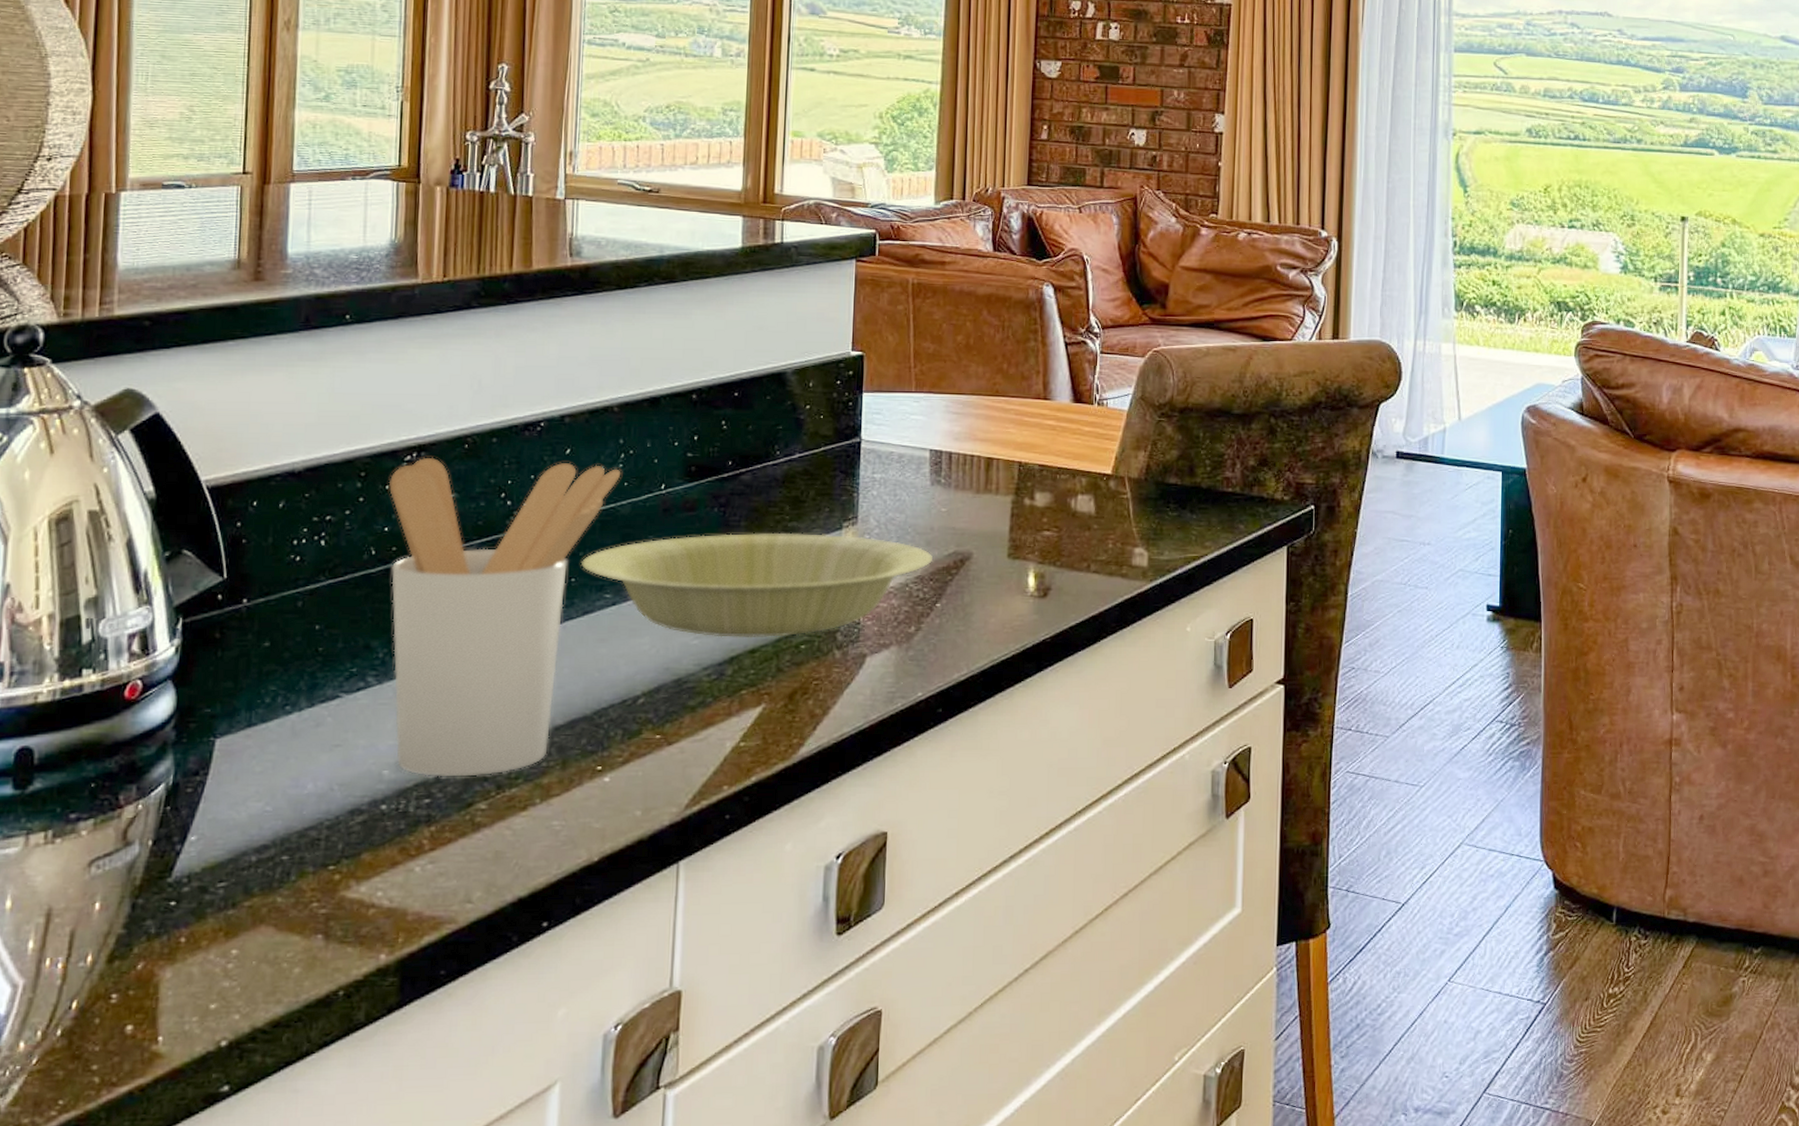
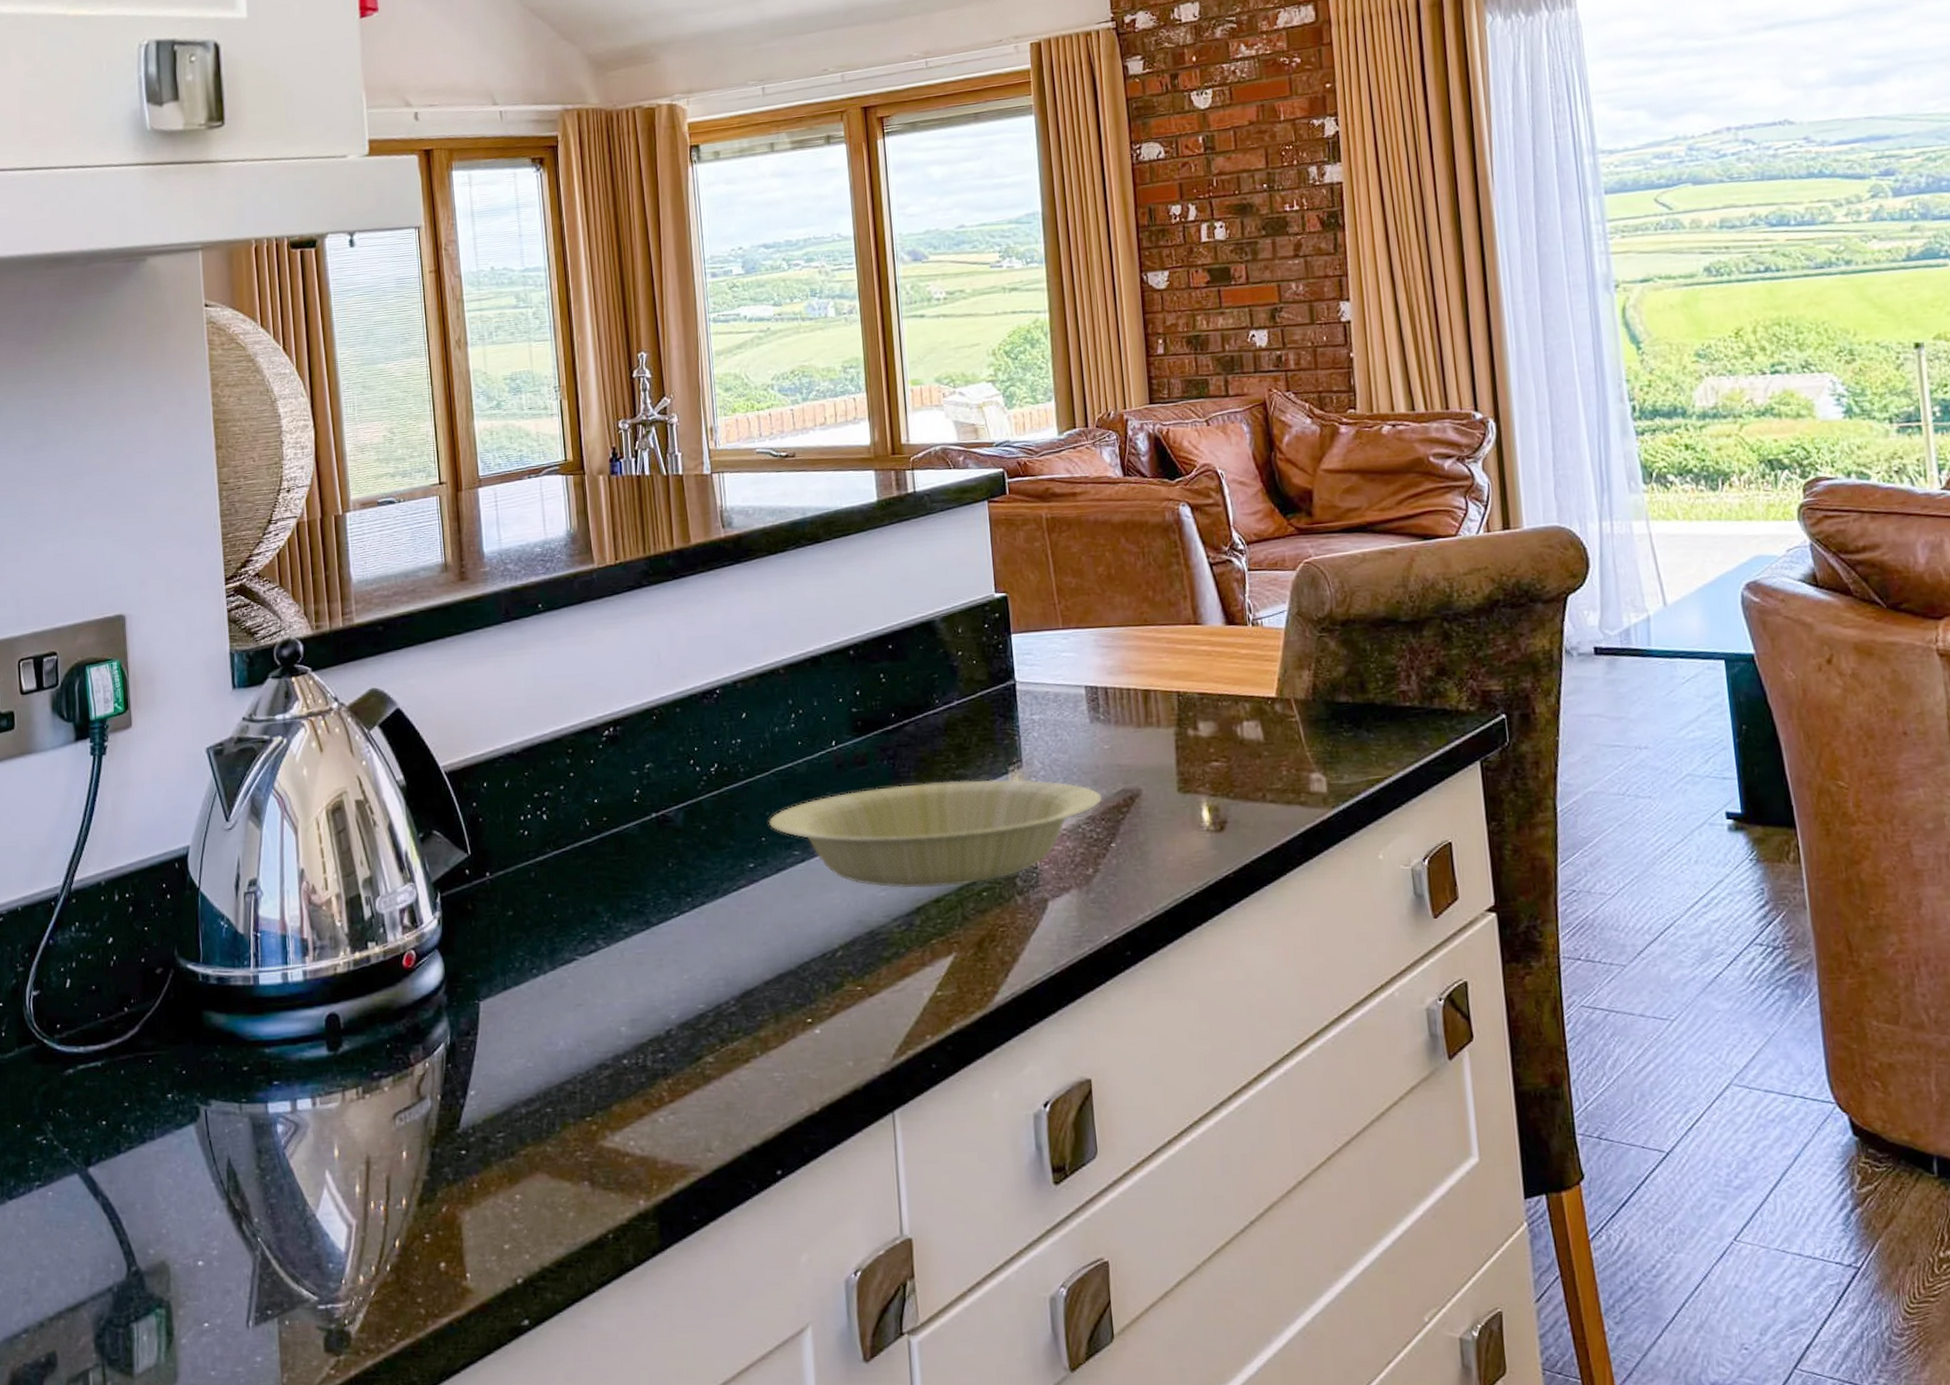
utensil holder: present [388,457,621,777] -> none [592,726,794,1033]

